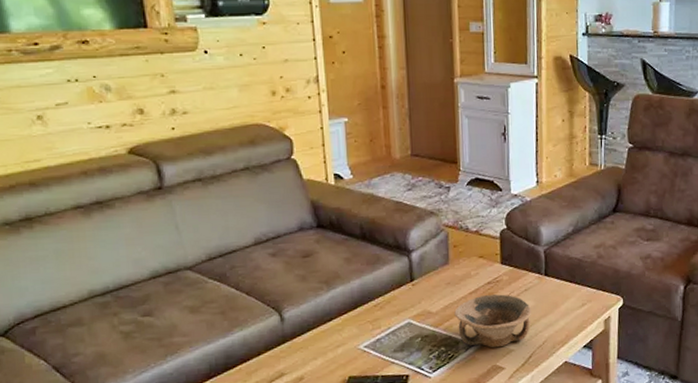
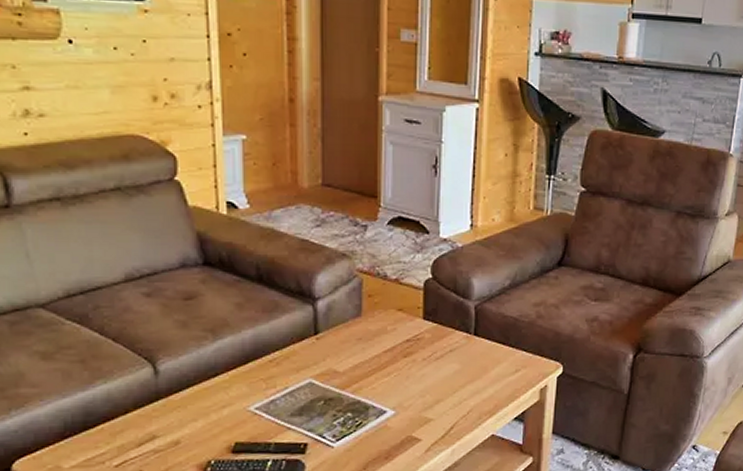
bowl: present [454,294,532,348] -> none [365,354,457,416]

